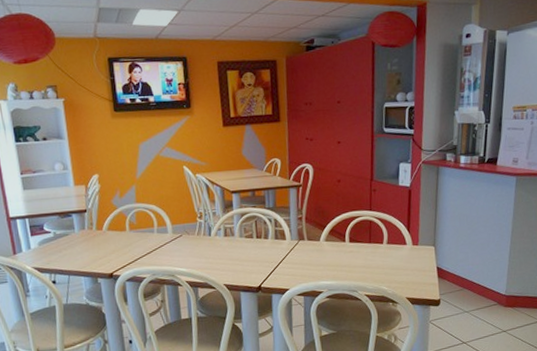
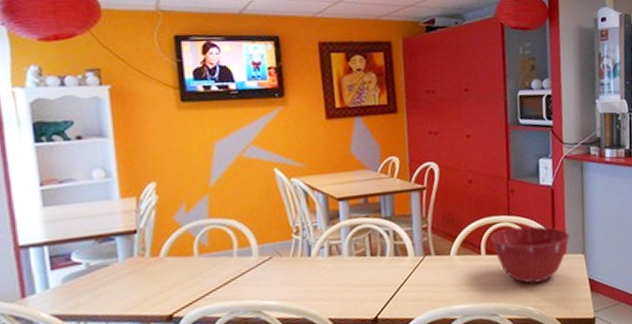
mixing bowl: none [353,220,423,268] -> present [490,226,570,284]

